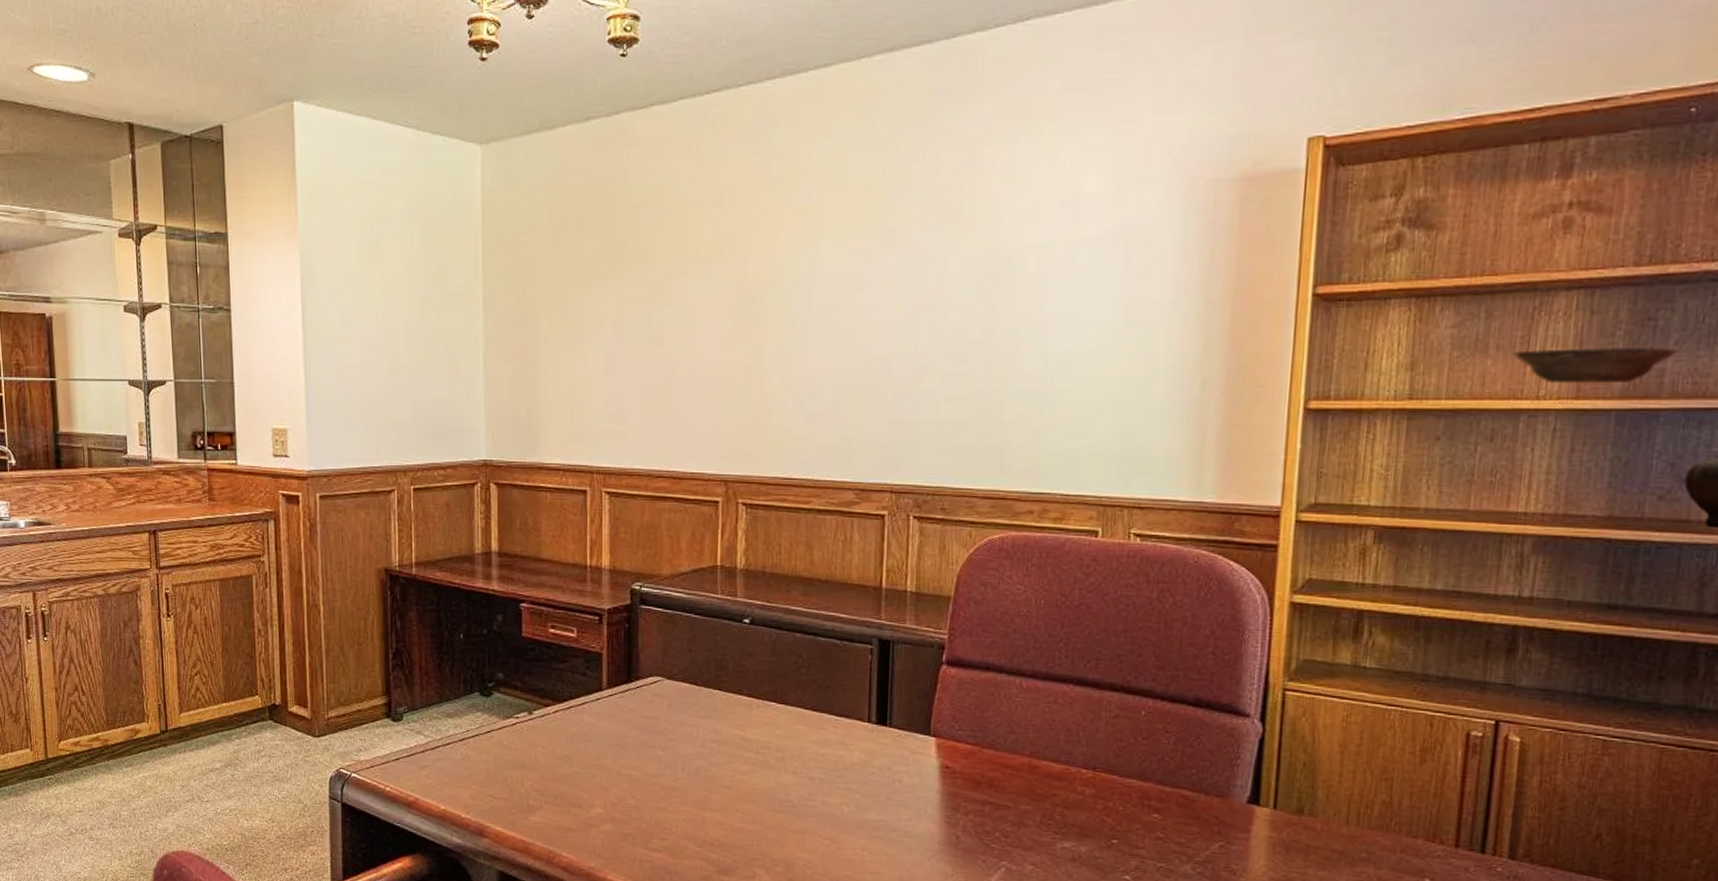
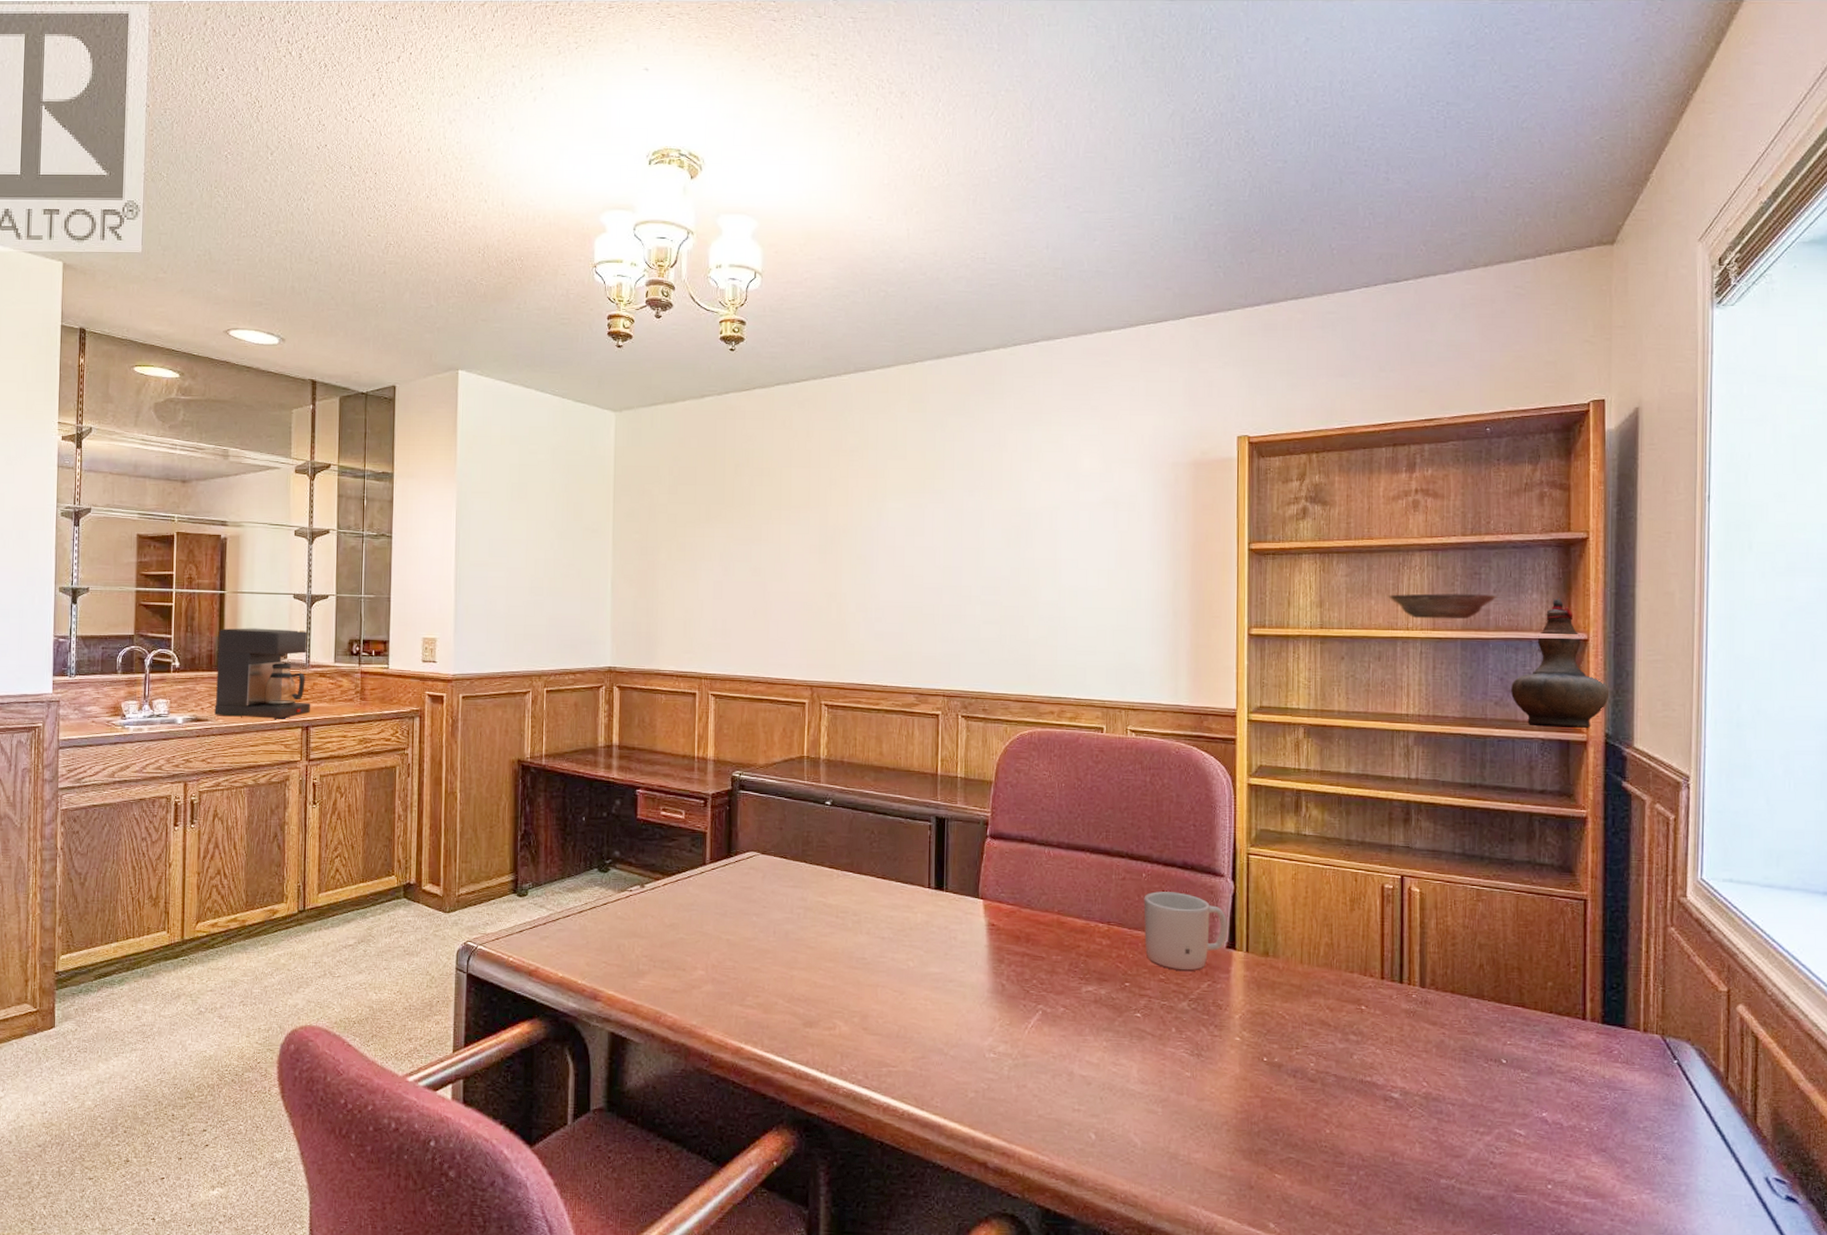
coffee maker: none [53,420,156,522] -> present [214,628,310,719]
mug: none [1139,733,1252,830] -> present [1143,891,1228,972]

